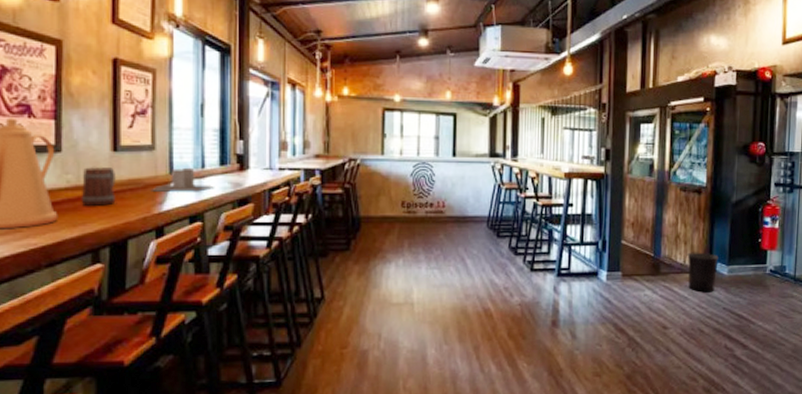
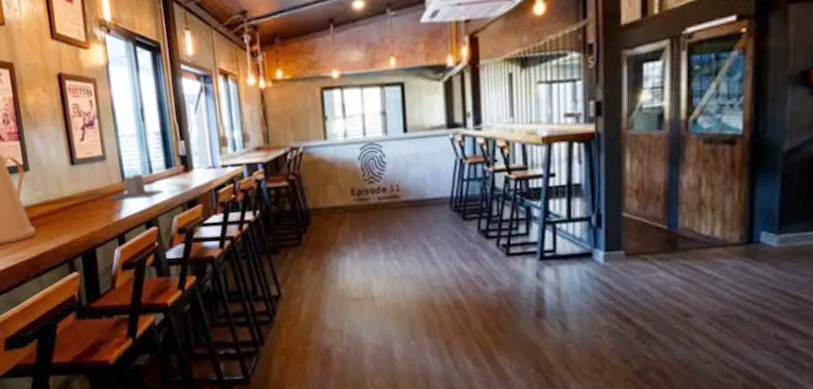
beer mug: present [81,167,117,207] -> none [49,181,81,220]
waste bin: present [687,252,719,293] -> none [716,219,763,271]

